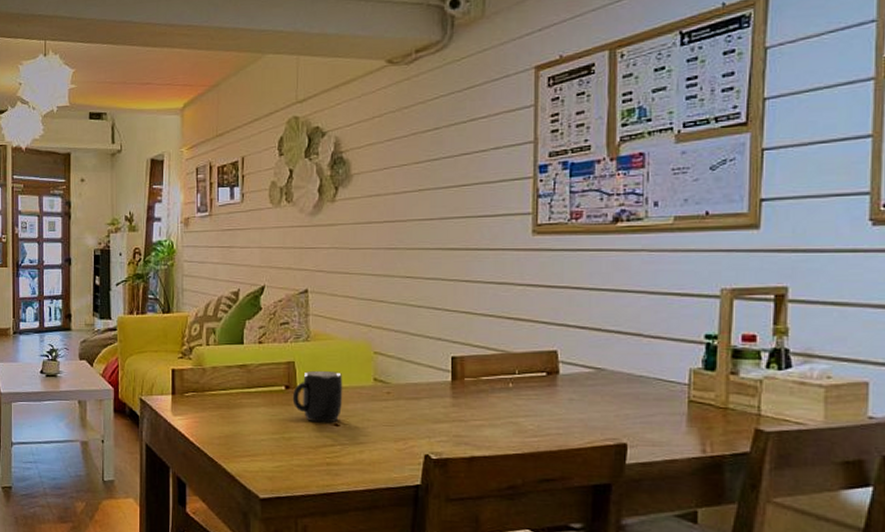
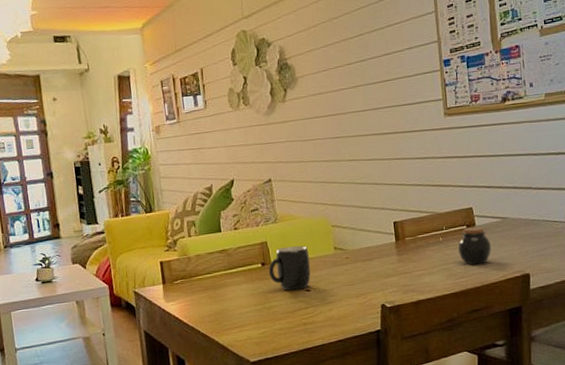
jar: none [533,375,578,424] -> present [458,226,492,265]

